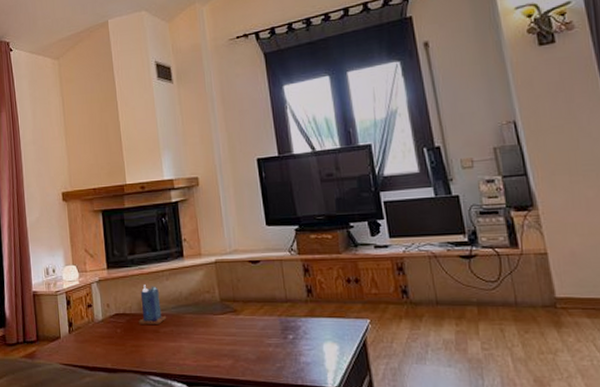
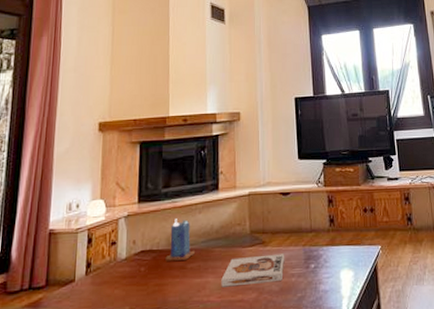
board game: none [195,323,260,352] -> present [221,253,285,287]

